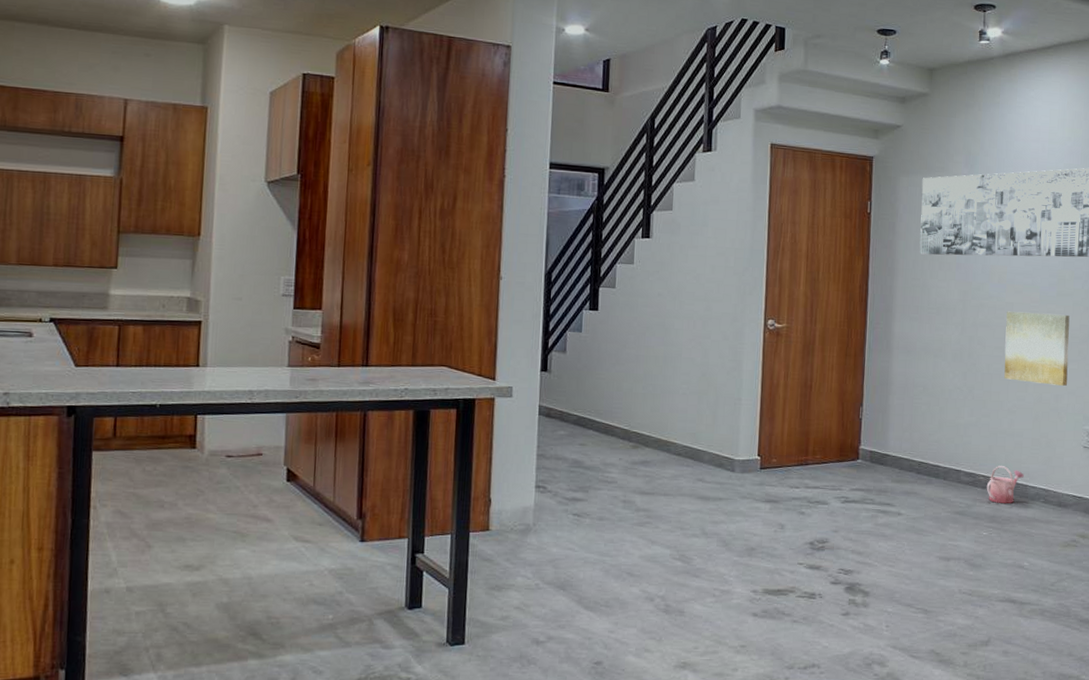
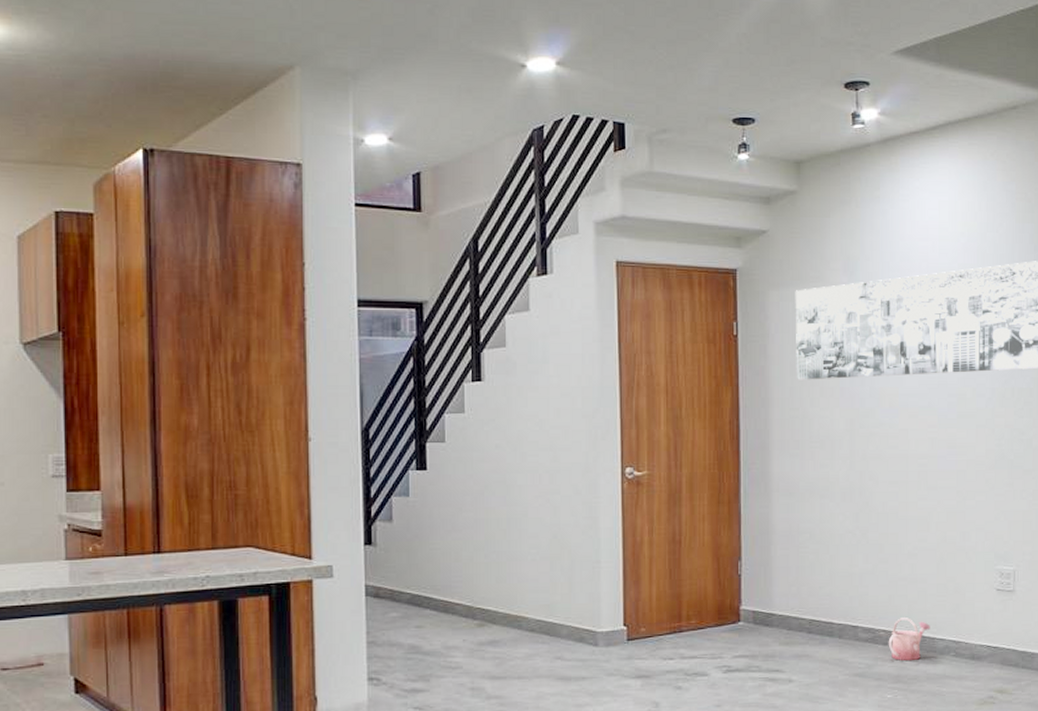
wall art: present [1004,311,1070,386] -> none [901,439,974,521]

